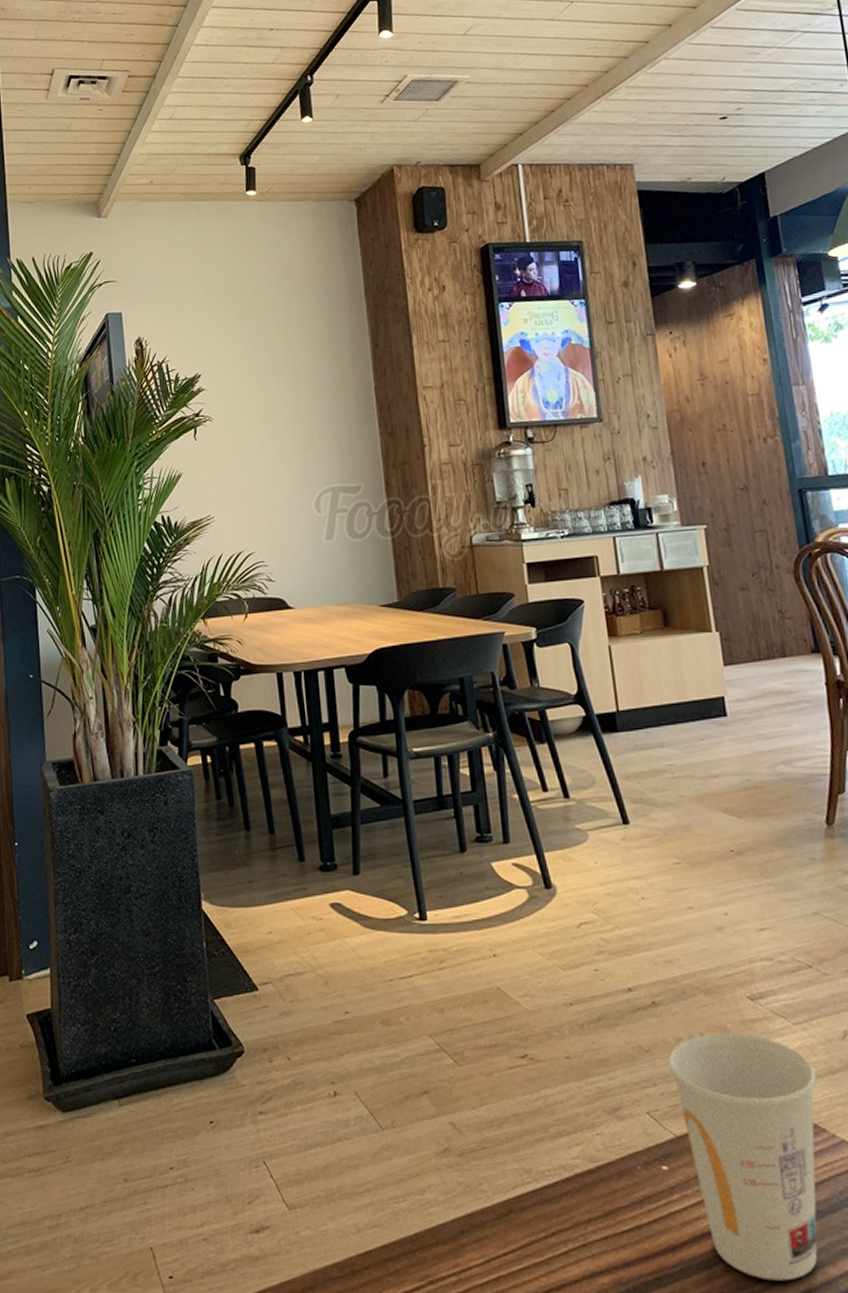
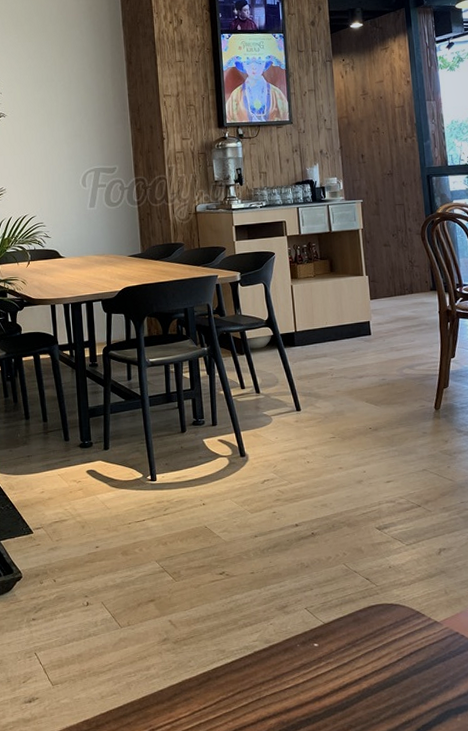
cup: present [667,1033,818,1281] -> none [320,552,420,716]

